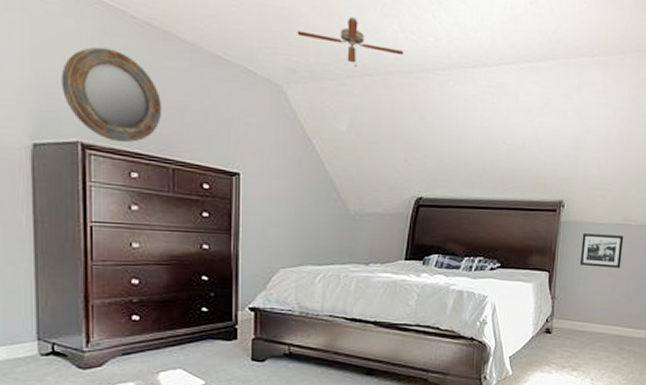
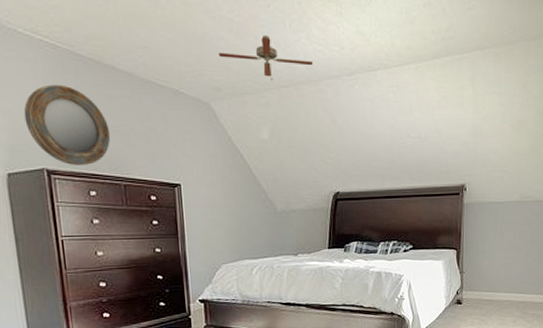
picture frame: present [579,233,624,268] -> none [483,212,522,242]

